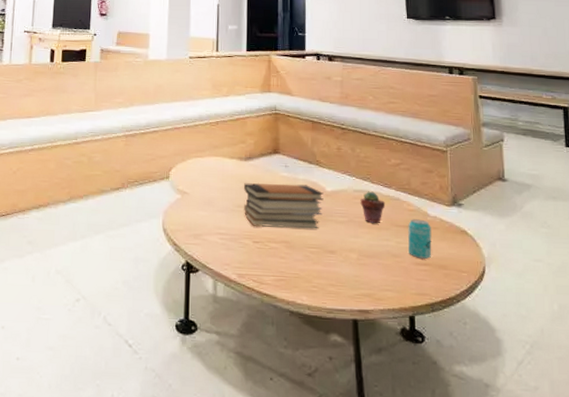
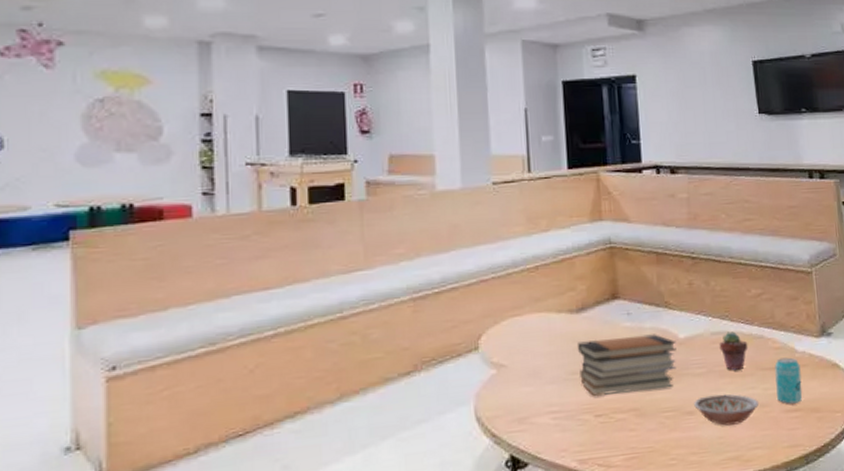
bowl: none [335,240,391,268] -> present [694,394,758,426]

